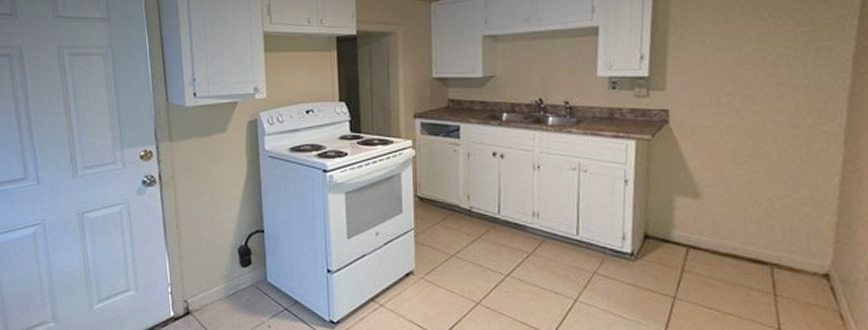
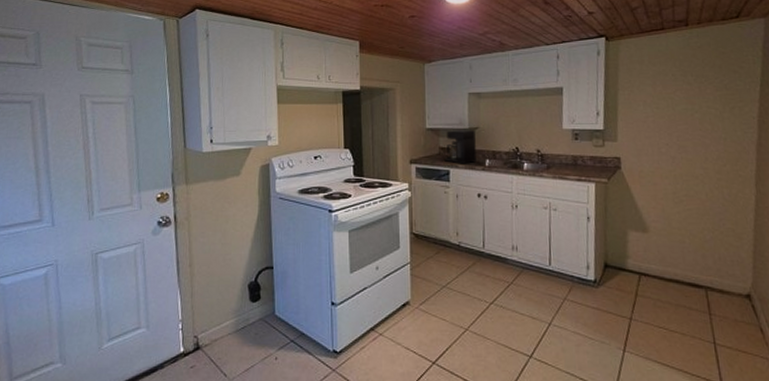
coffee maker: none [454,77,492,119] -> present [444,129,476,164]

